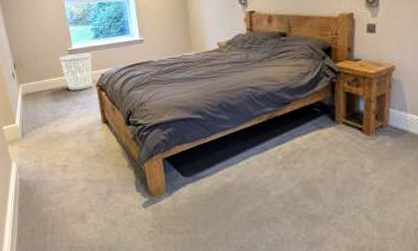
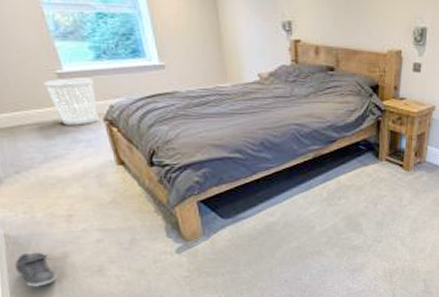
shoe: none [24,196,50,228] -> present [14,252,57,287]

